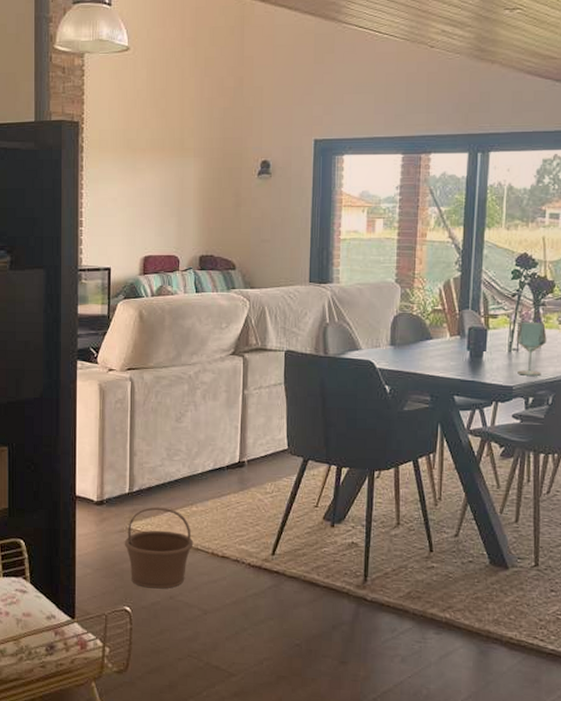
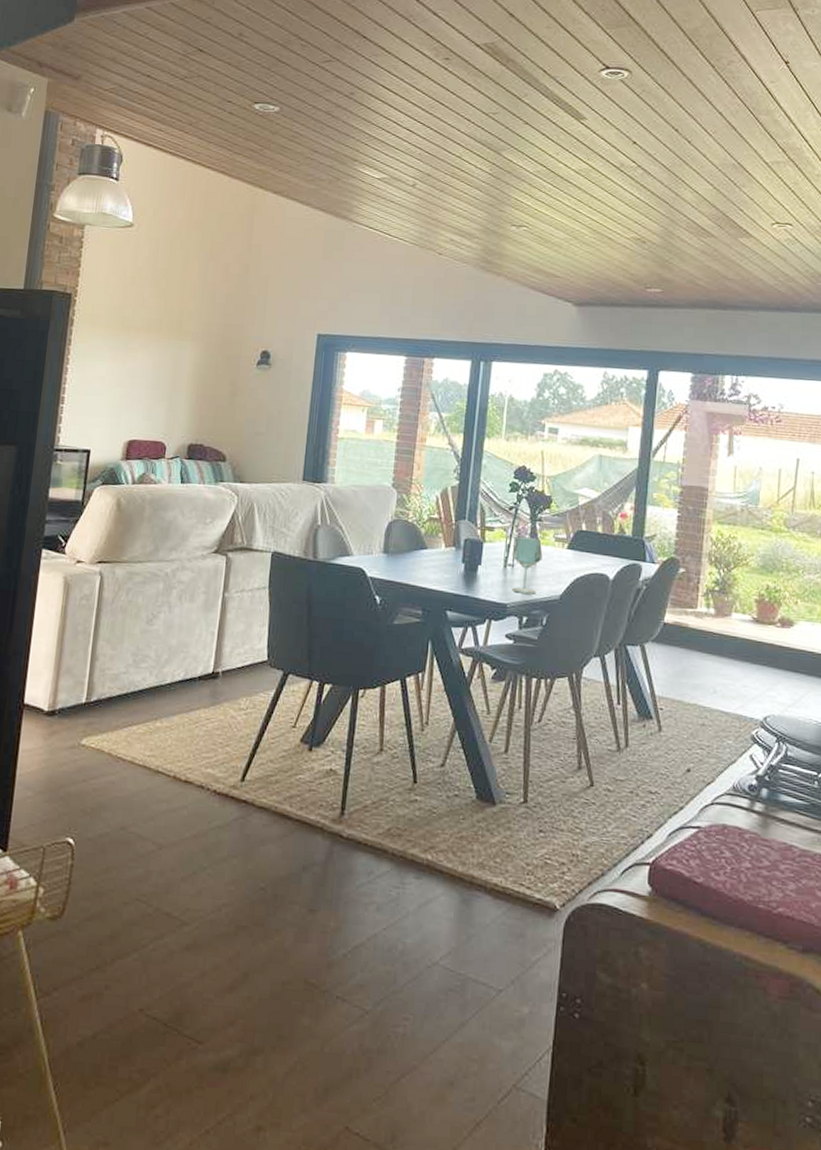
basket: present [124,506,194,589] -> none [74,720,154,818]

